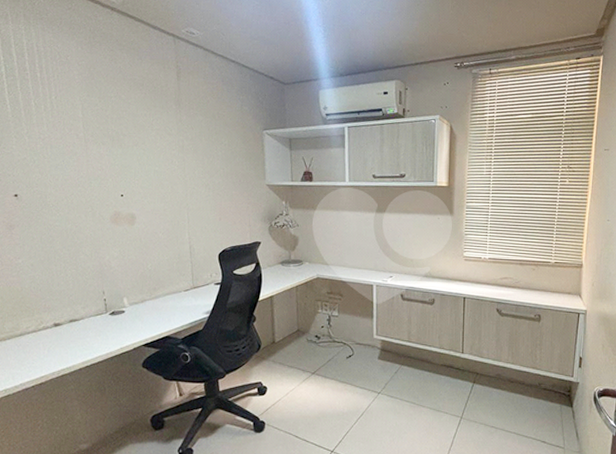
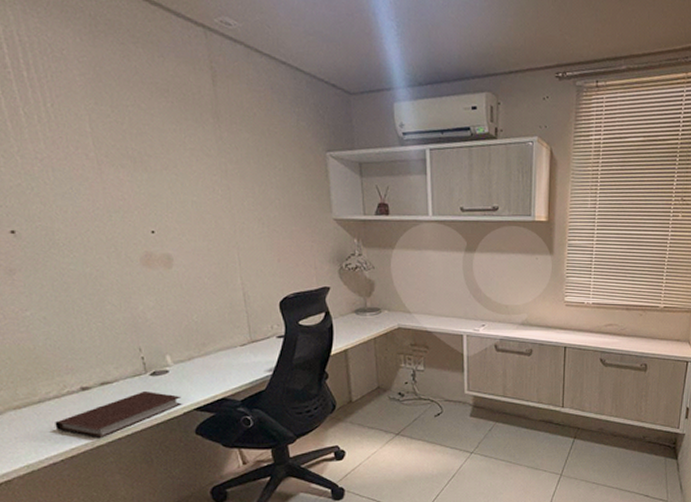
notebook: none [30,329,134,369] -> present [55,392,183,439]

